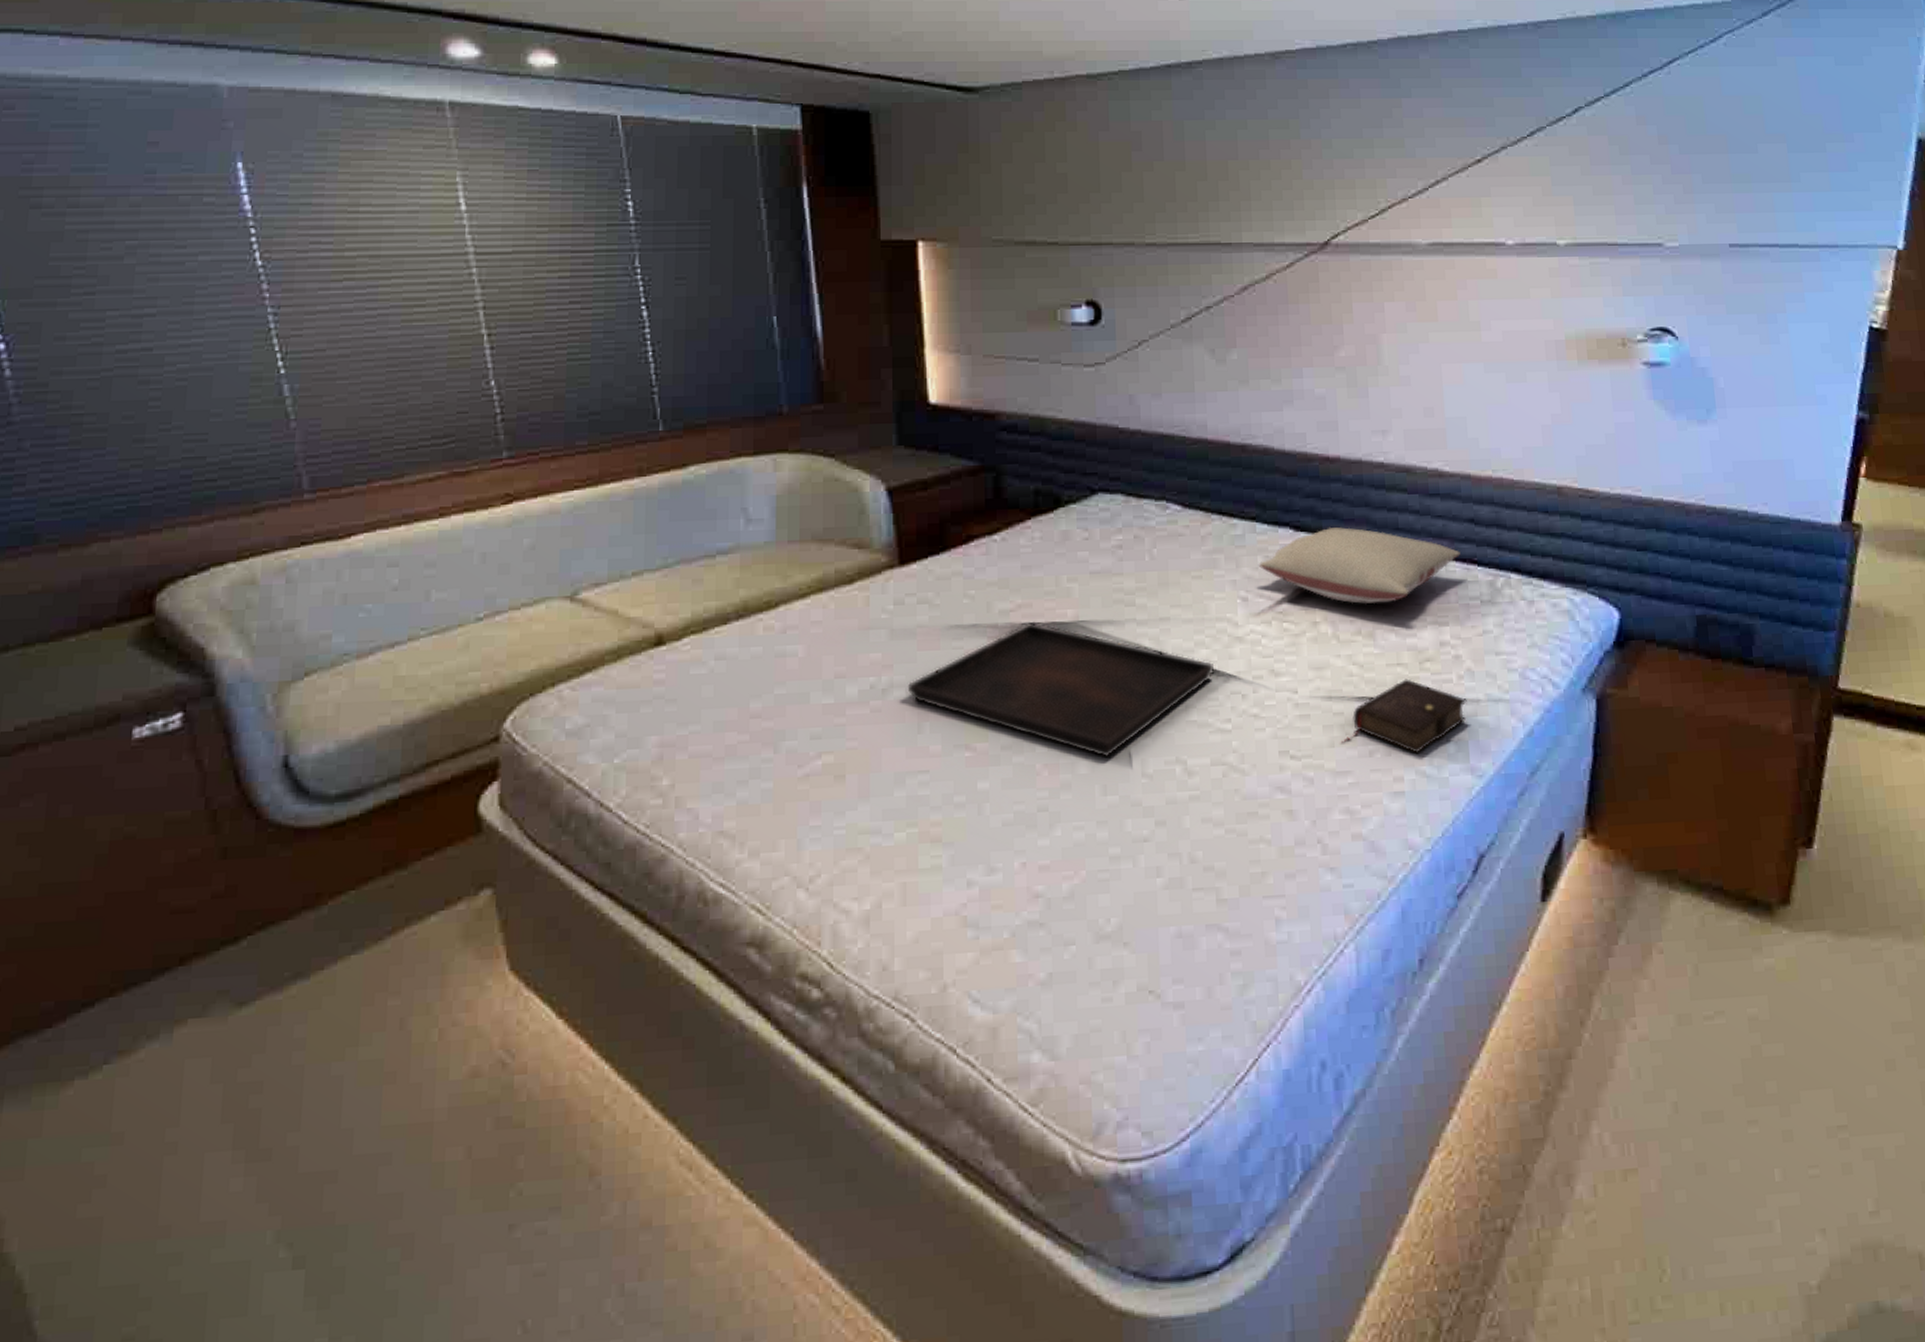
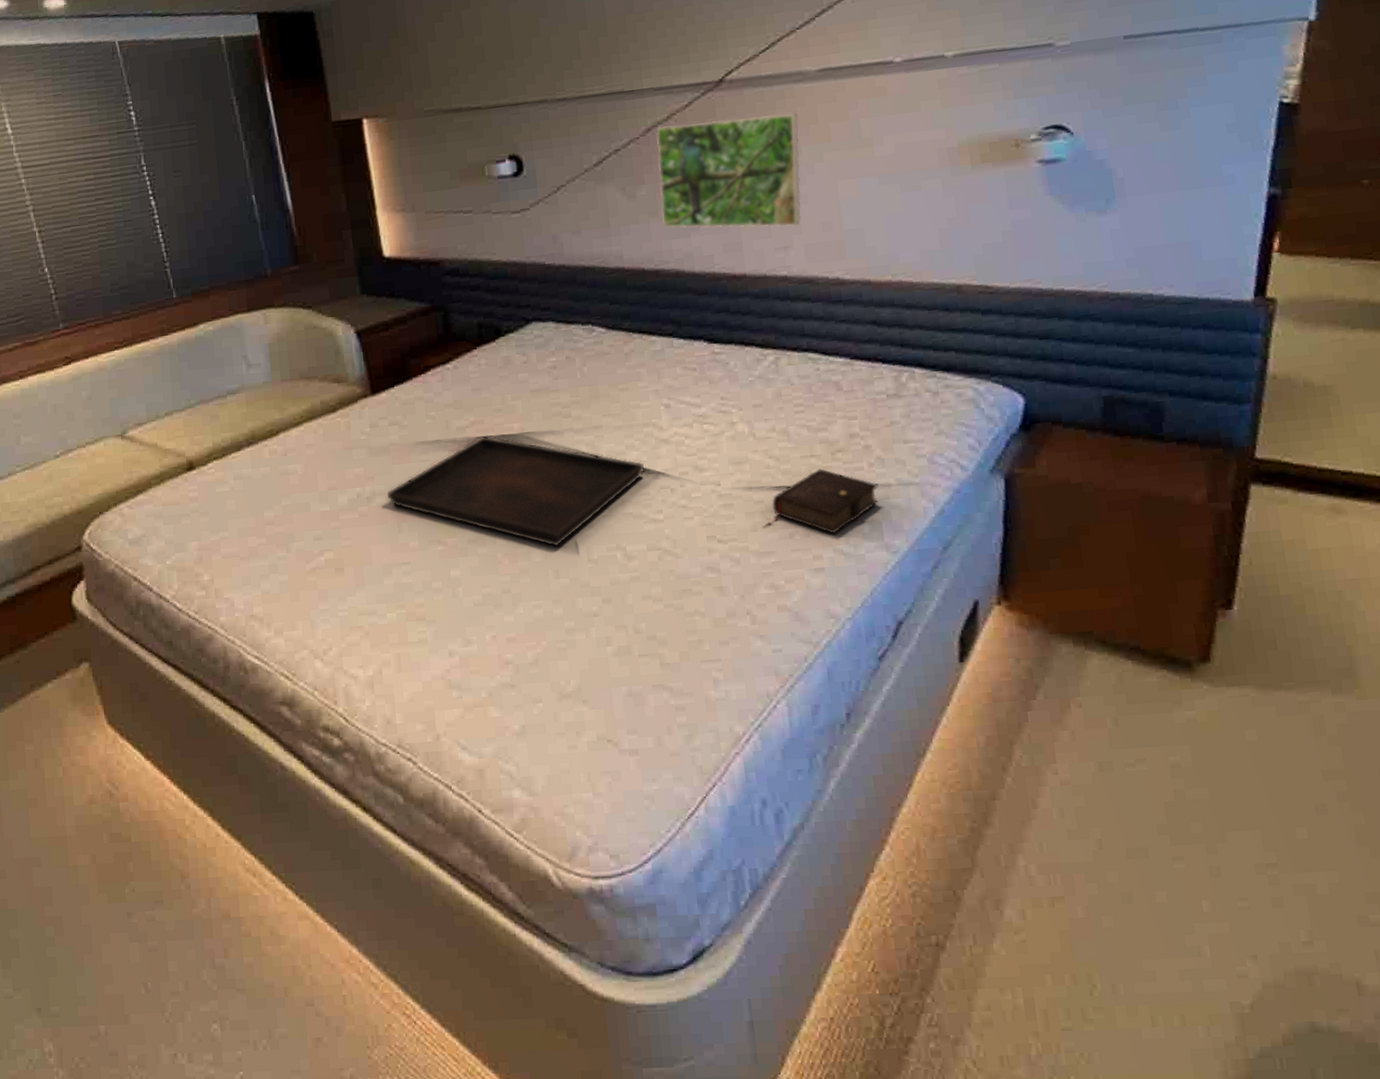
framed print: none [1252,285,1405,409] -> present [656,113,801,228]
pillow: present [1259,527,1461,604] -> none [678,337,865,405]

